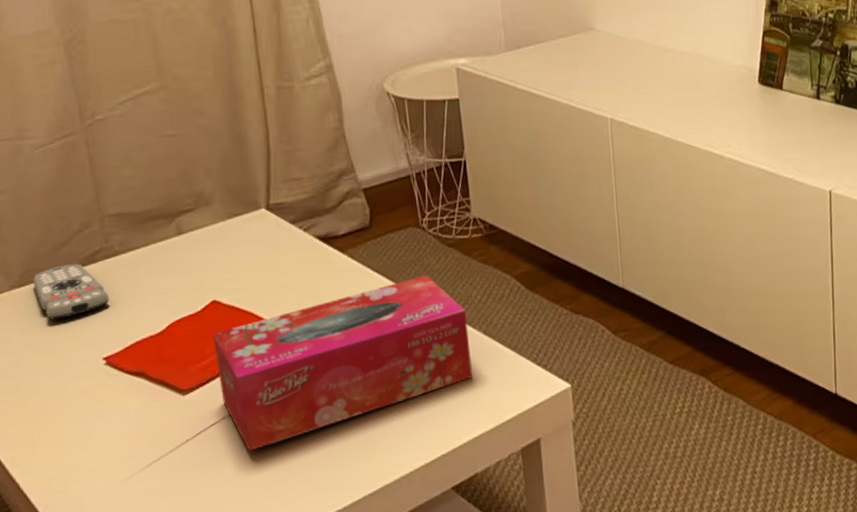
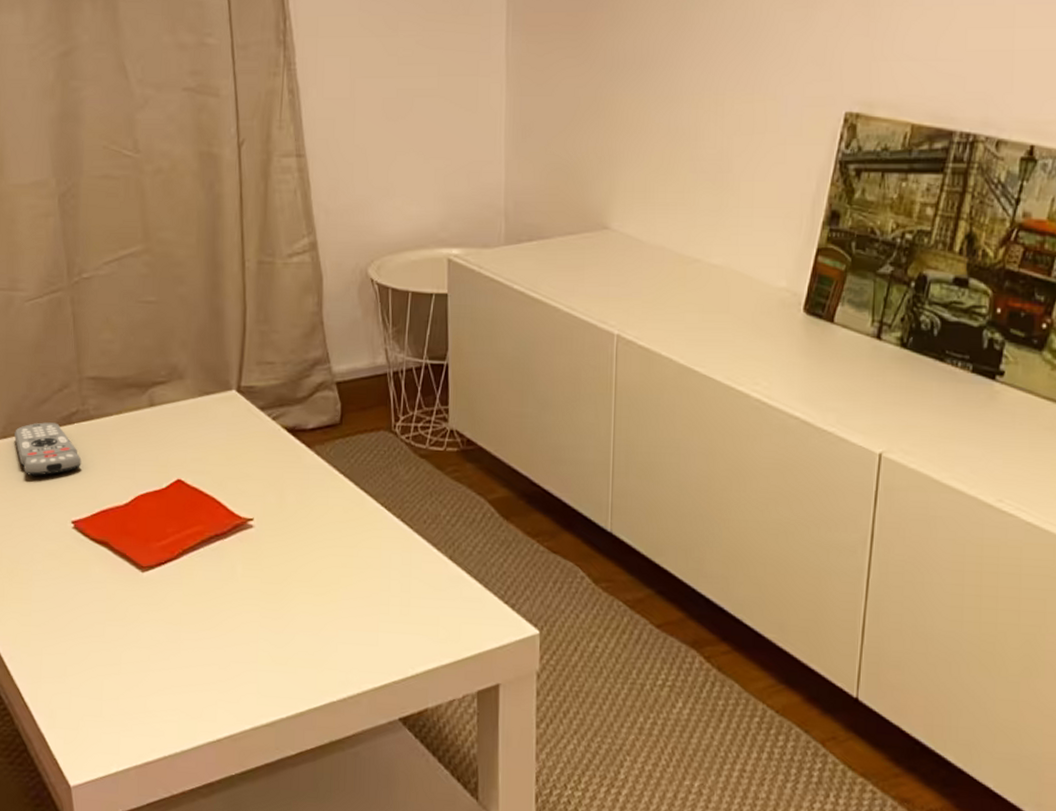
tissue box: present [212,275,473,451] -> none [174,485,434,641]

